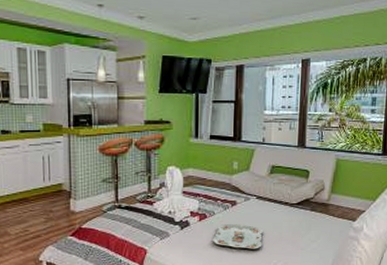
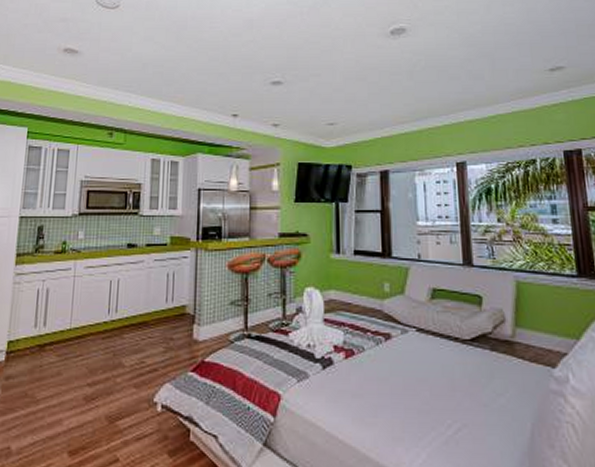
serving tray: present [213,223,263,249] -> none [364,363,430,402]

